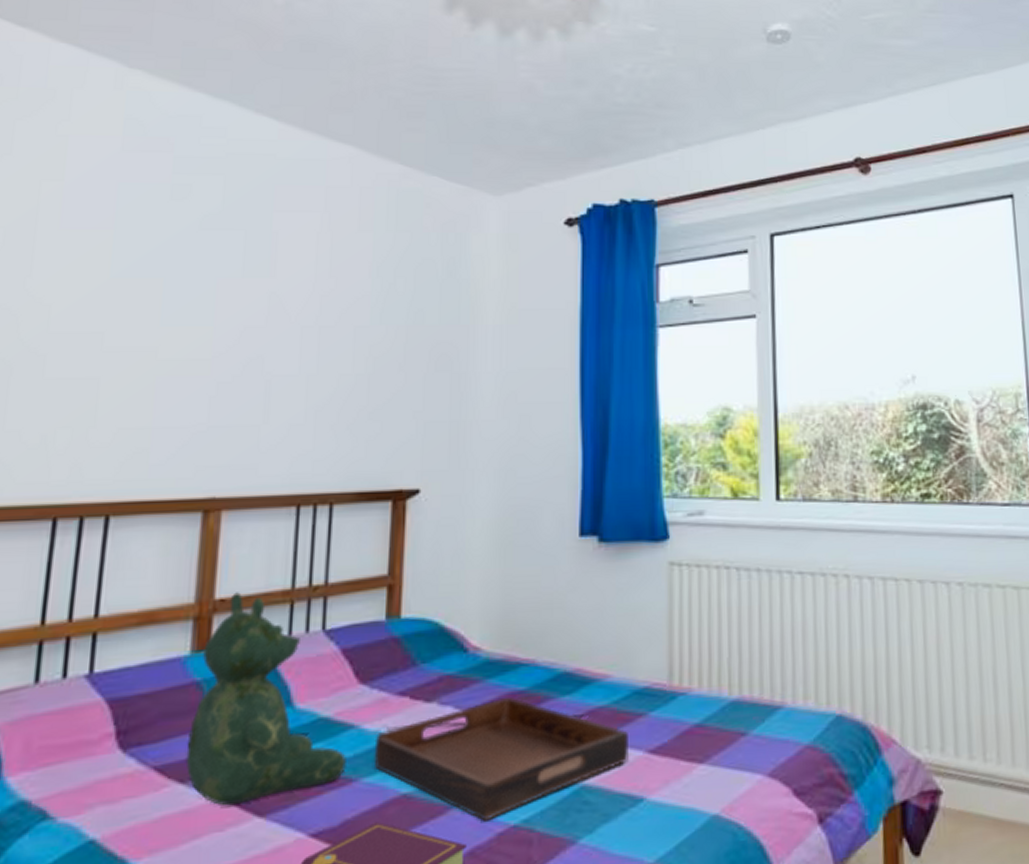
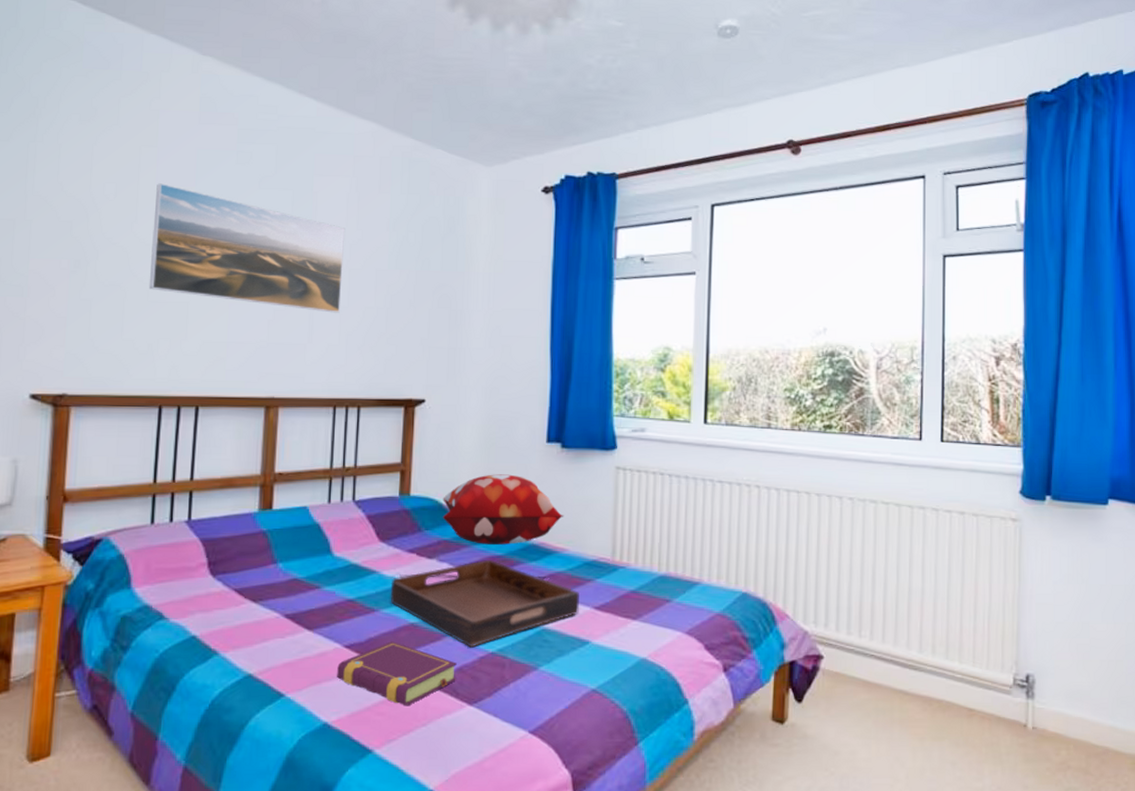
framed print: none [44,226,315,384] -> present [148,183,346,313]
teddy bear: present [185,592,346,805] -> none [256,468,370,620]
decorative pillow: none [444,581,605,677] -> present [442,474,564,545]

